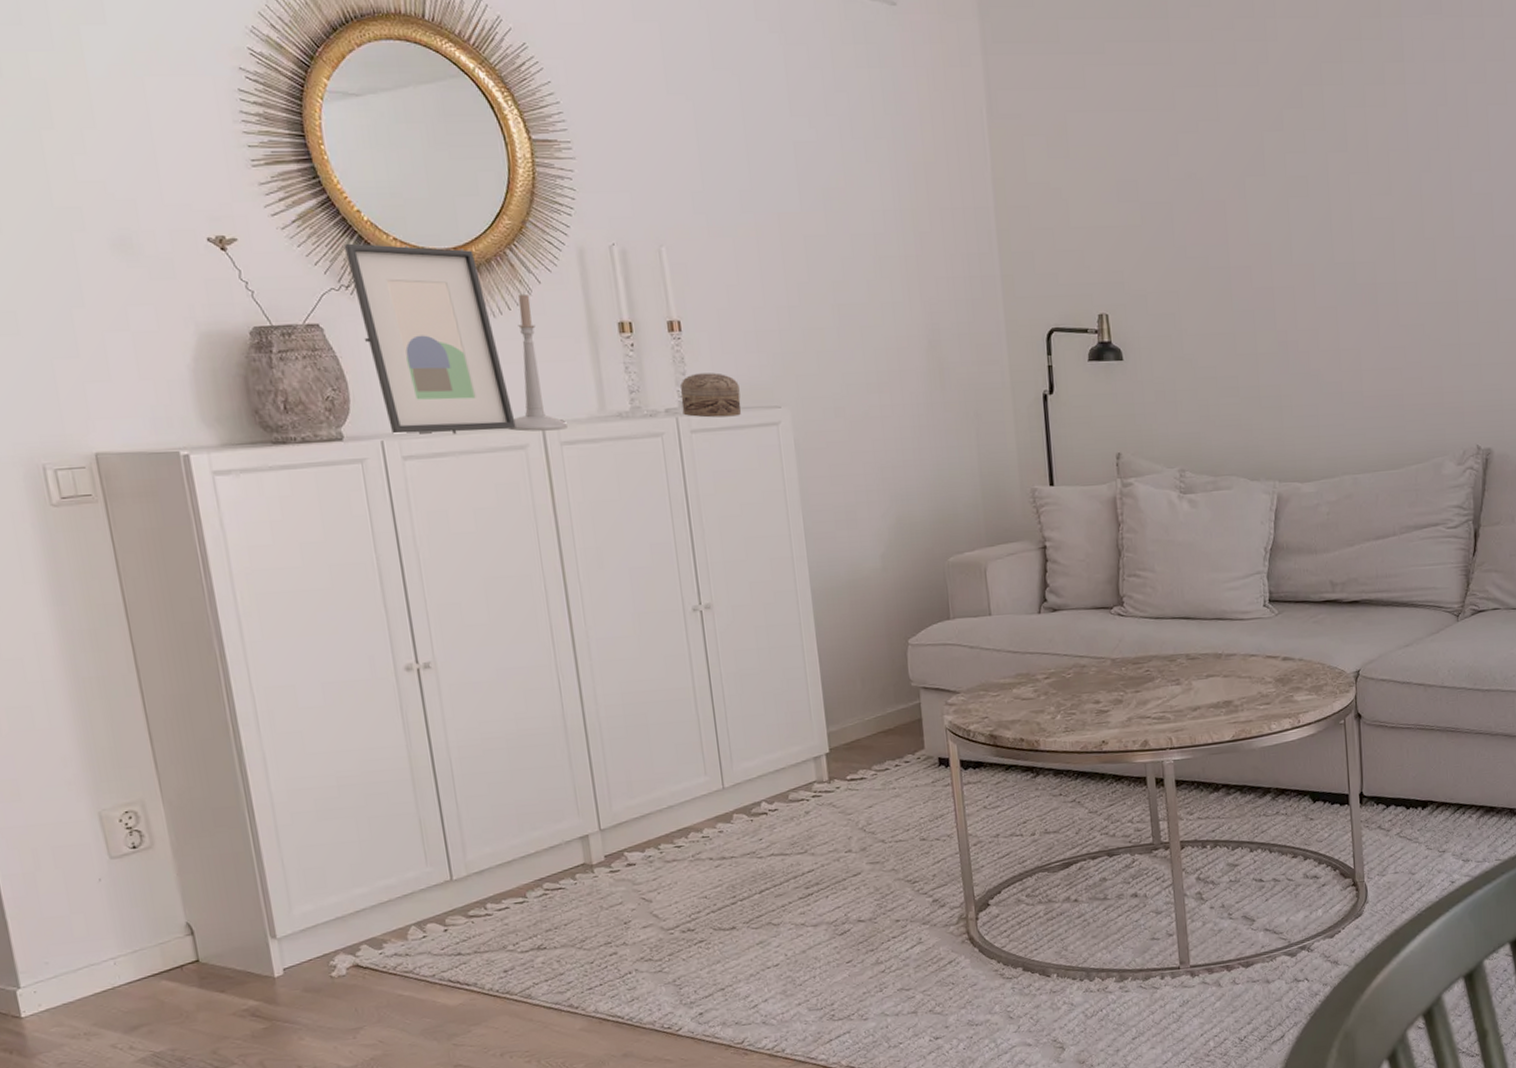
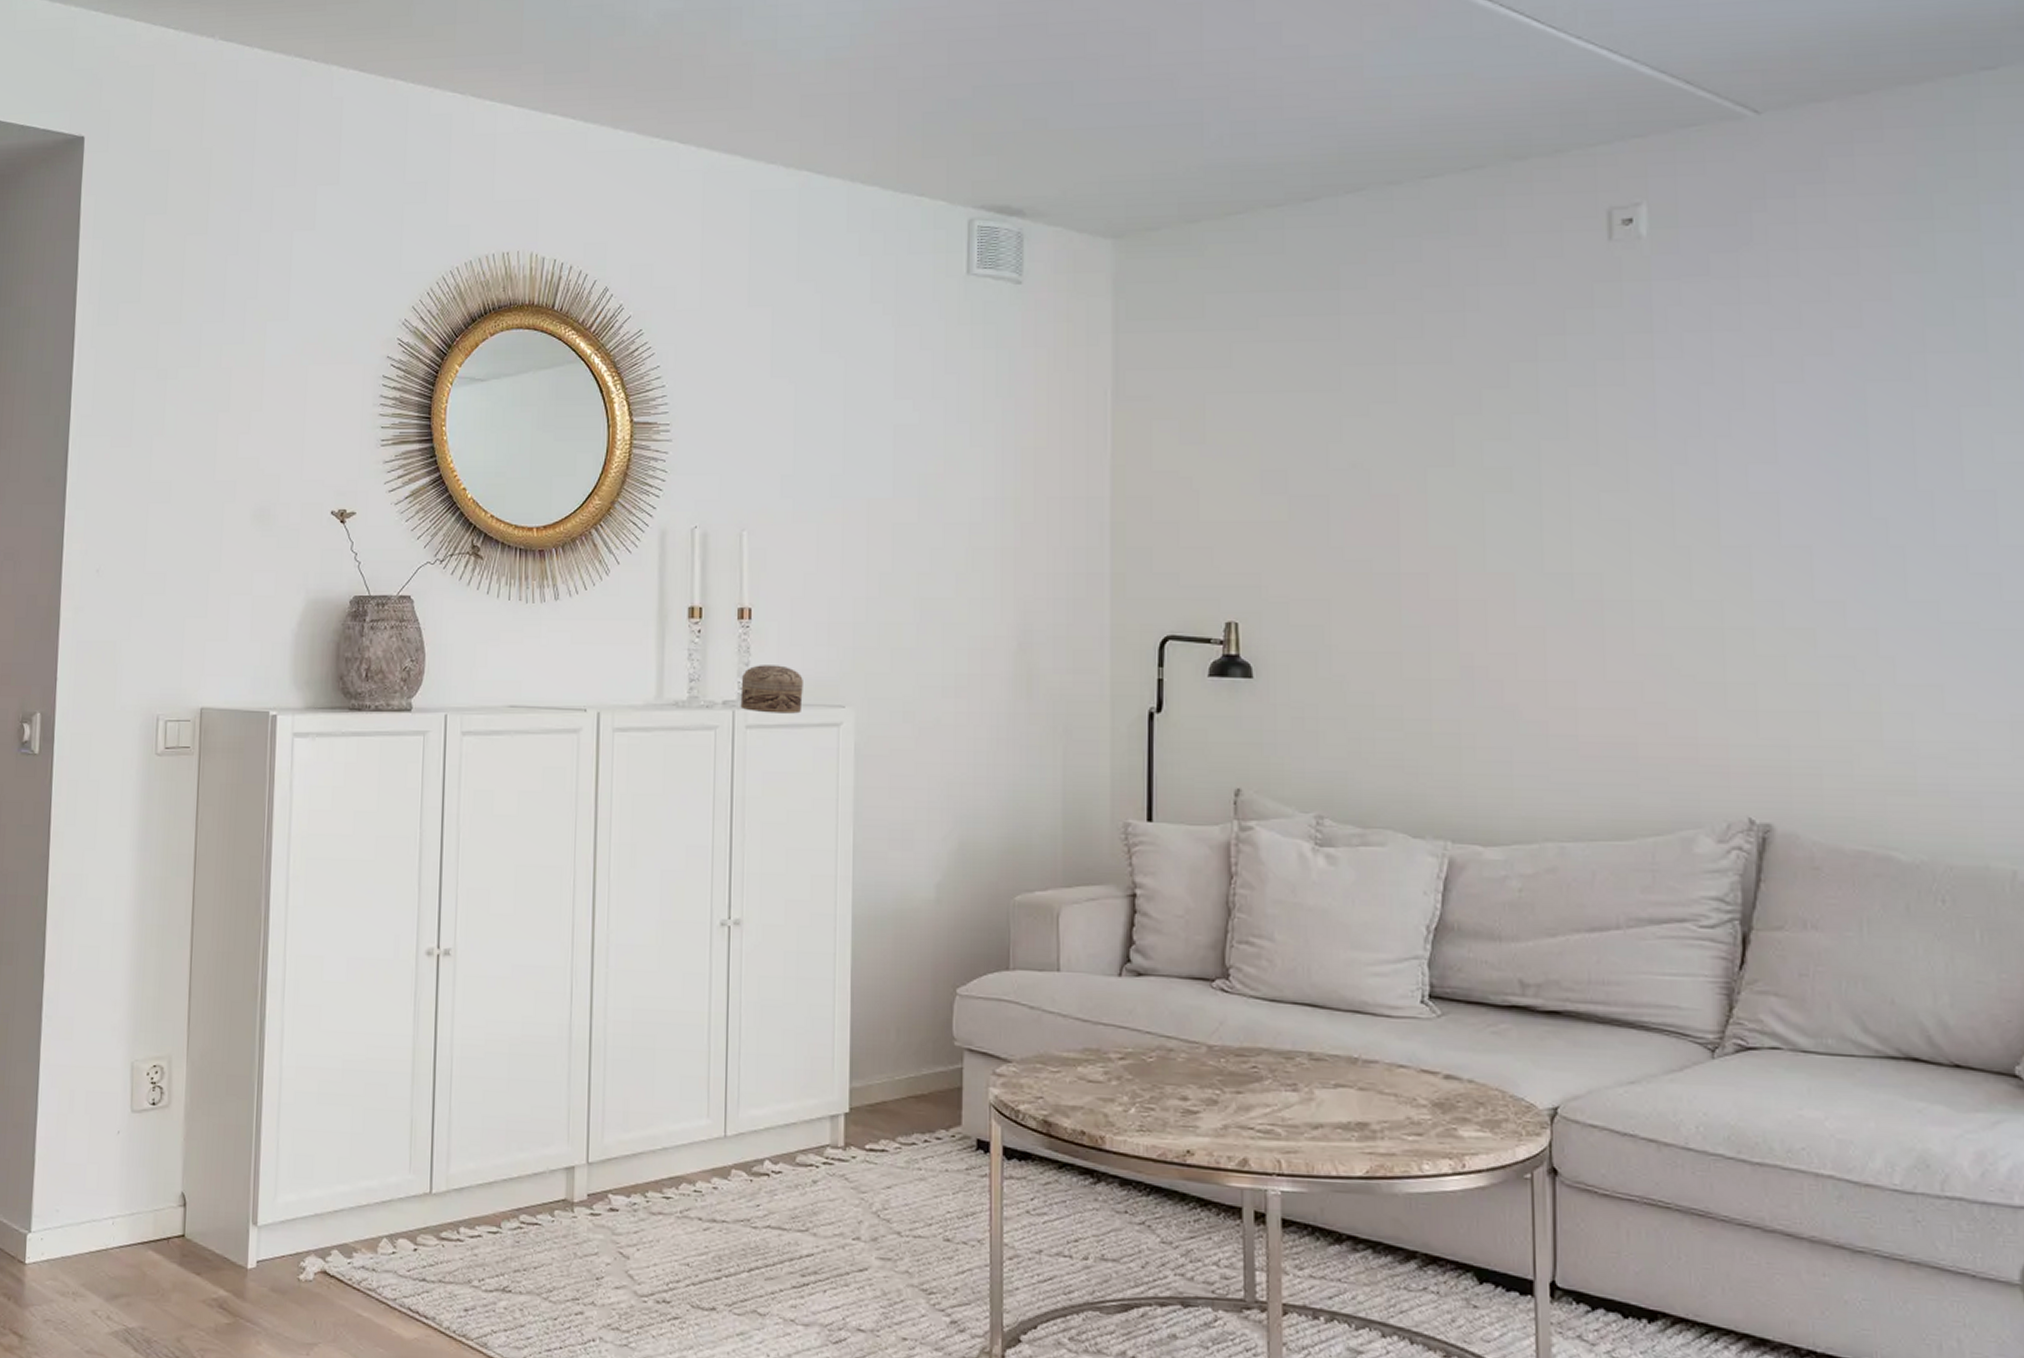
picture frame: present [343,243,516,435] -> none [445,519,573,714]
candlestick: present [508,292,567,432] -> none [565,572,622,715]

